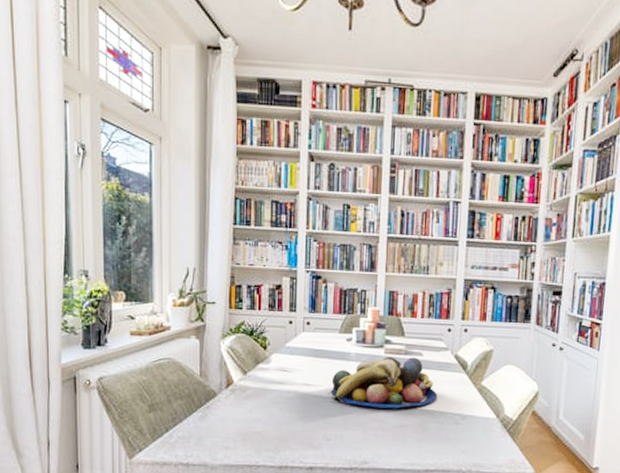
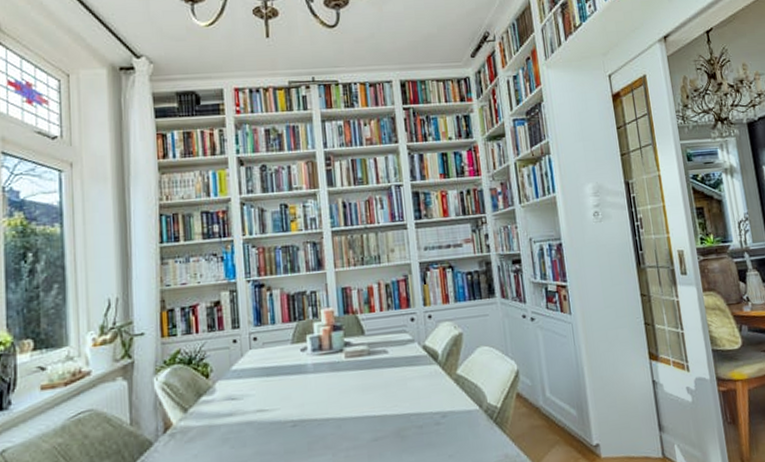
fruit bowl: present [330,356,438,409] -> none [288,356,412,426]

